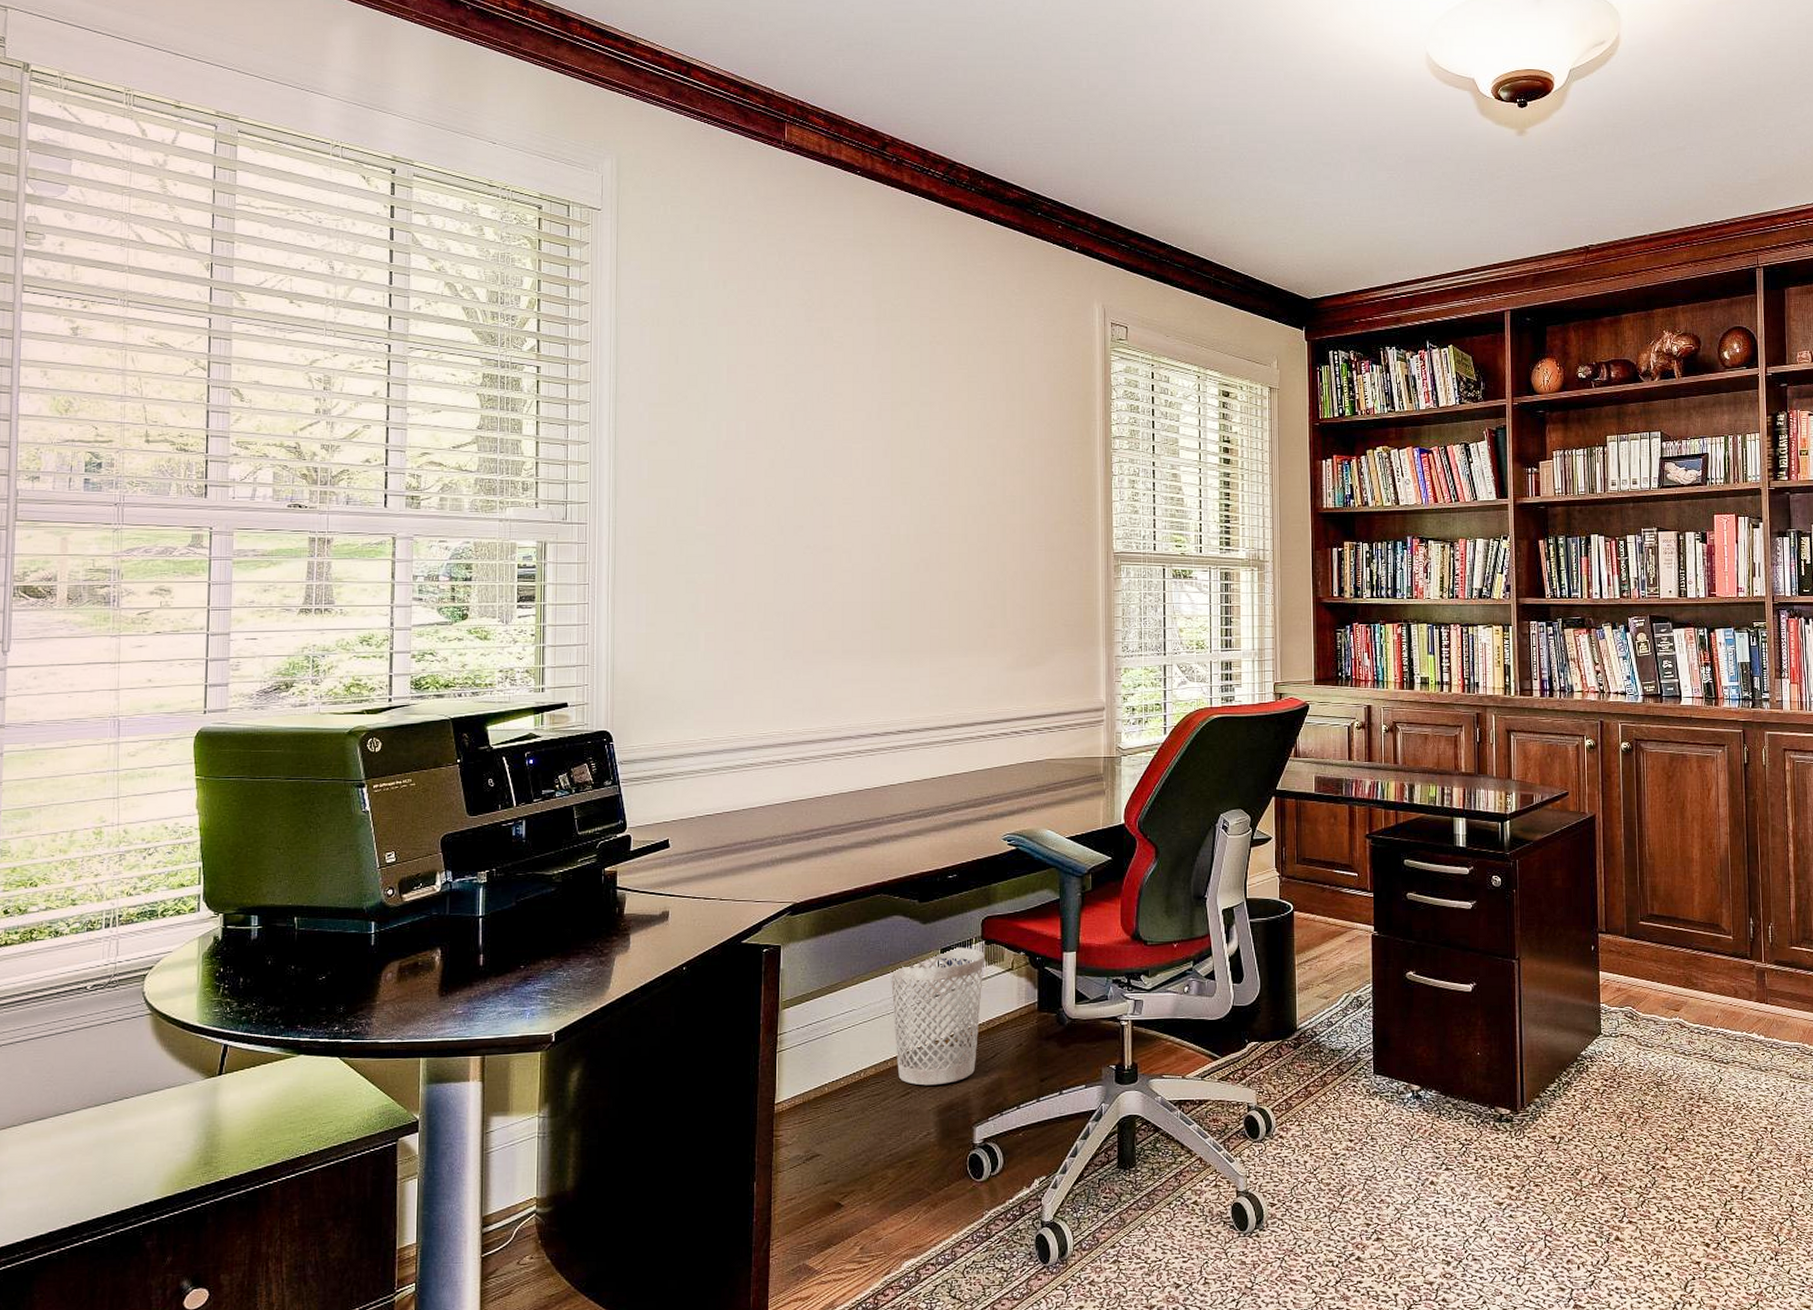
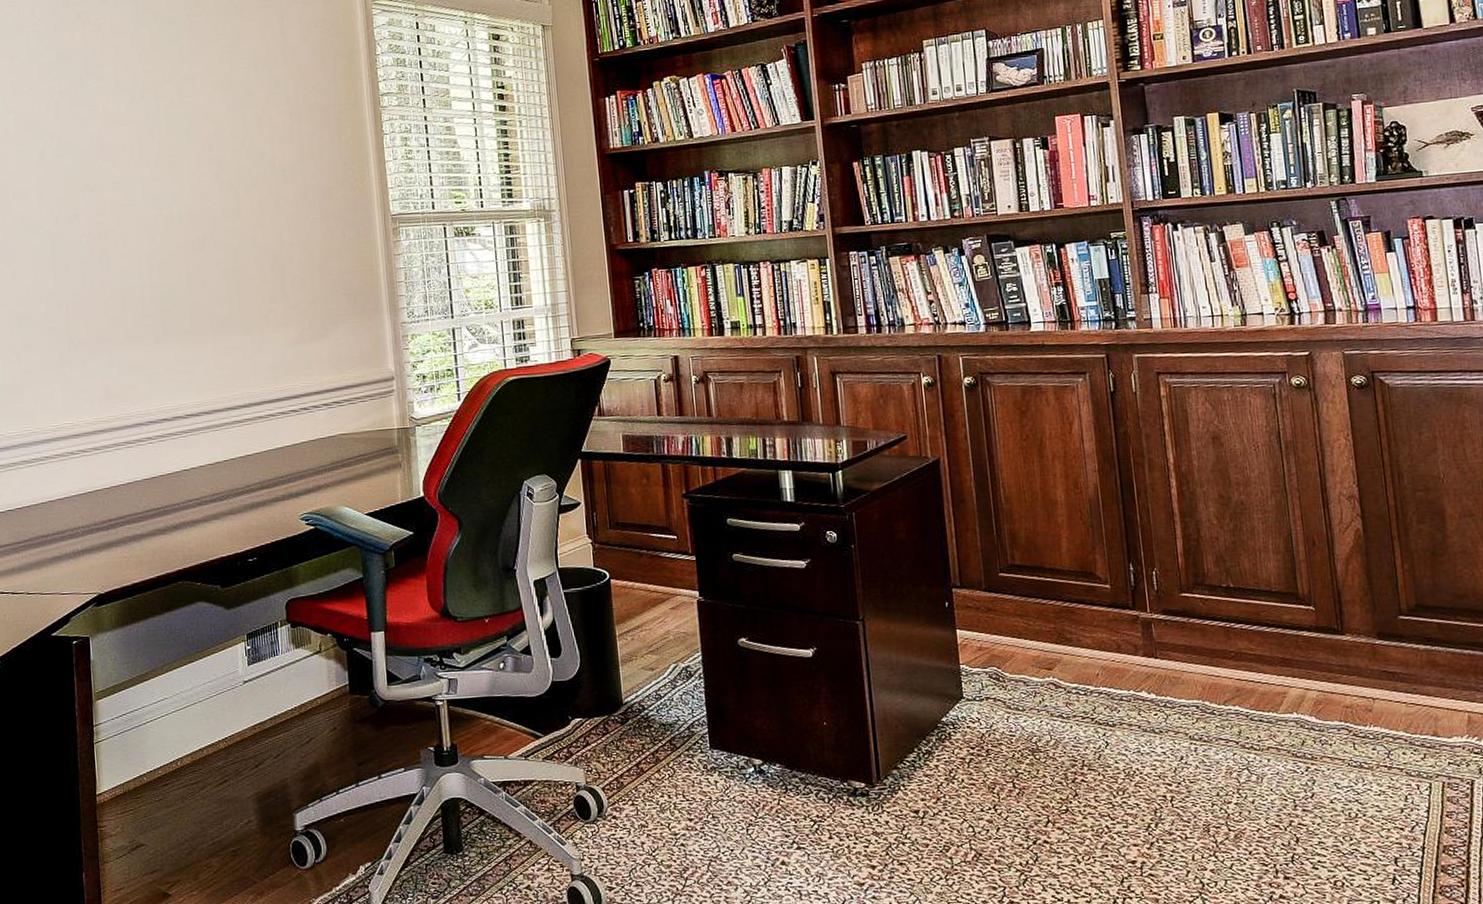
wastebasket: present [890,947,984,1086] -> none [198,631,292,773]

